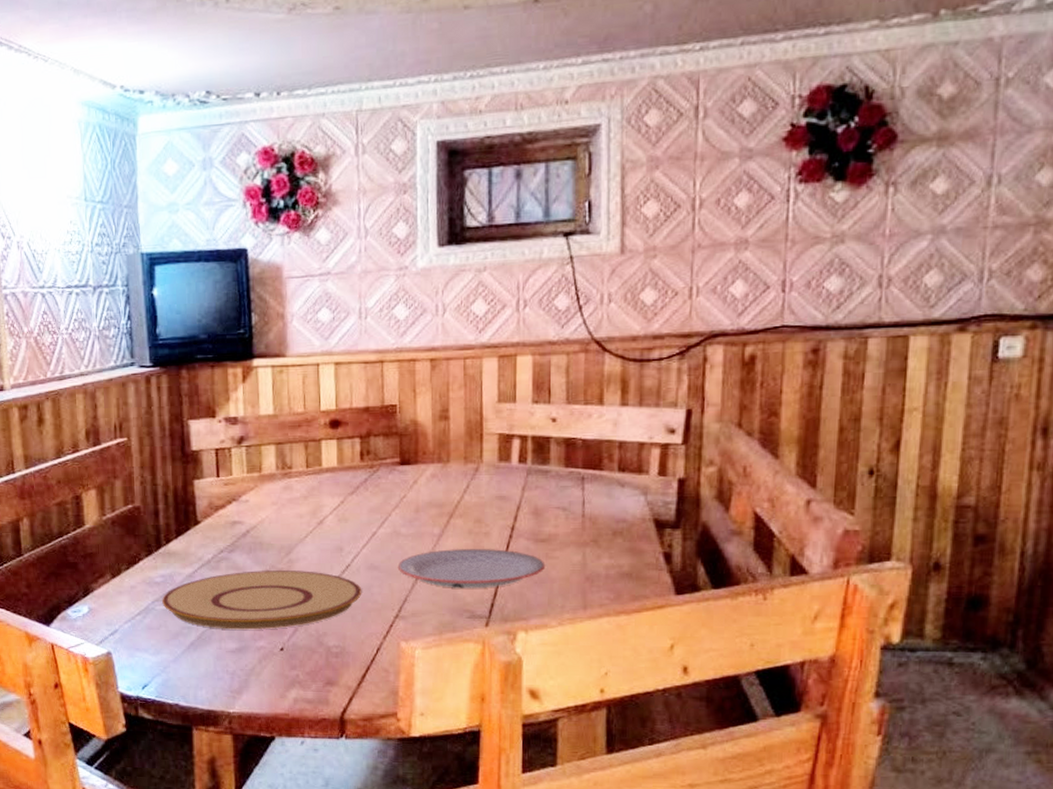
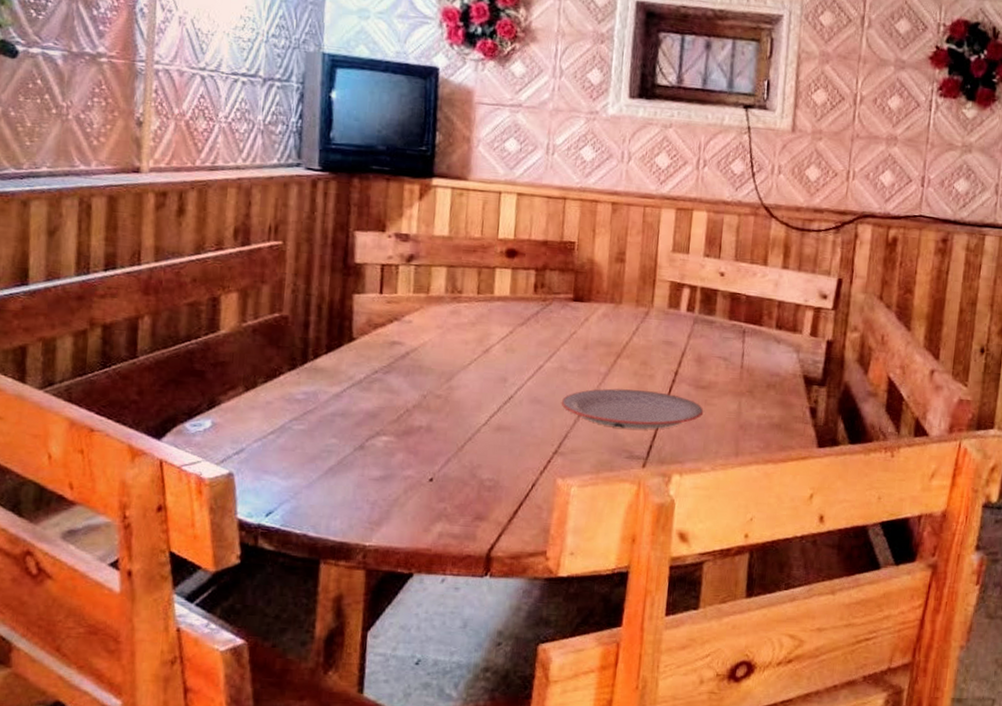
plate: present [162,571,362,630] -> none [301,395,523,458]

